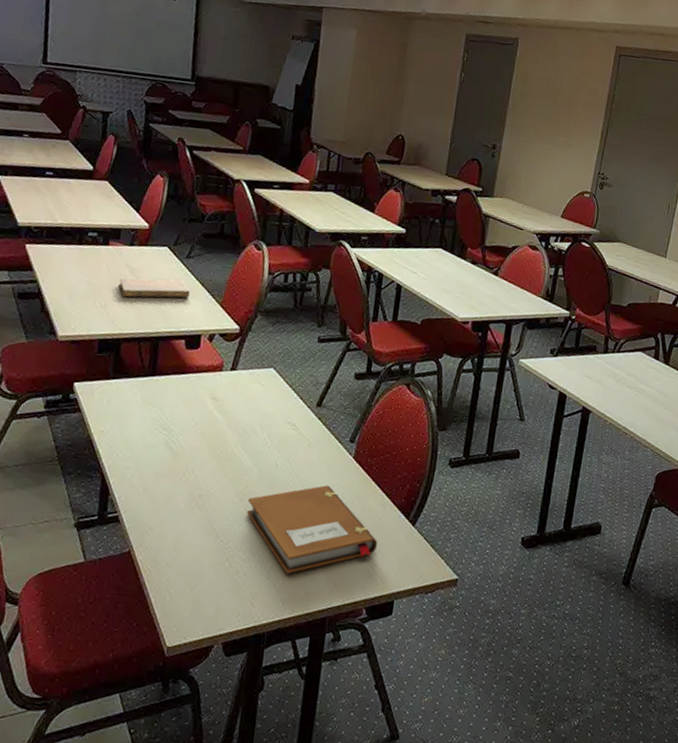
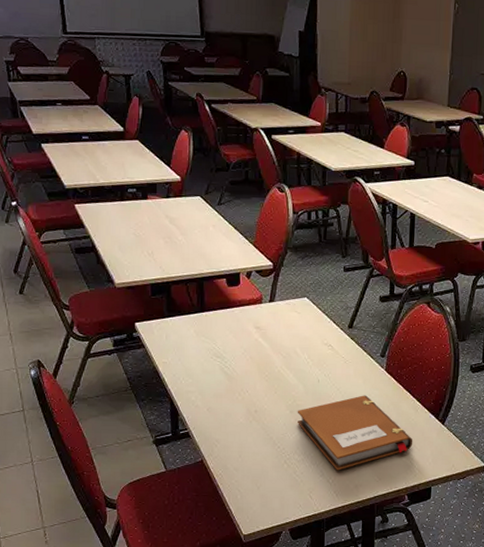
notebook: present [119,278,190,298] -> none [162,225,226,245]

